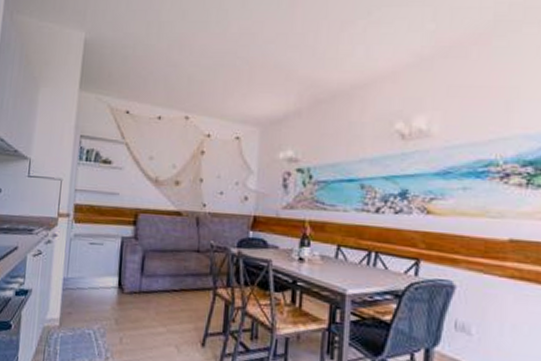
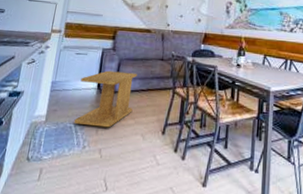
side table: none [93,265,167,336] -> present [74,70,138,128]

